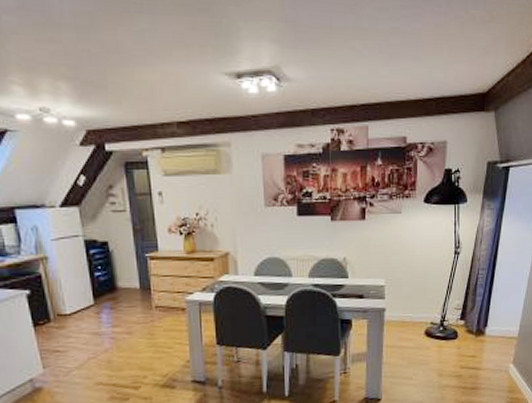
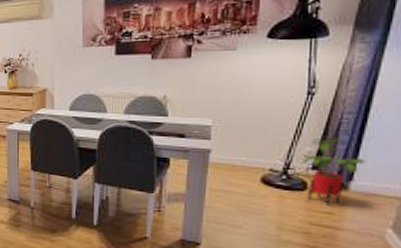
house plant: none [454,290,495,350] -> present [303,137,367,206]

